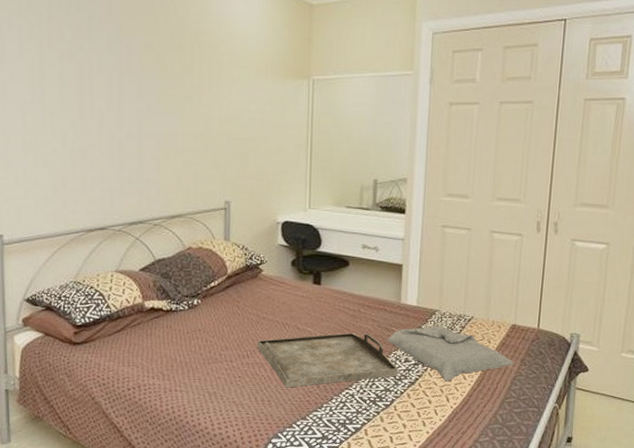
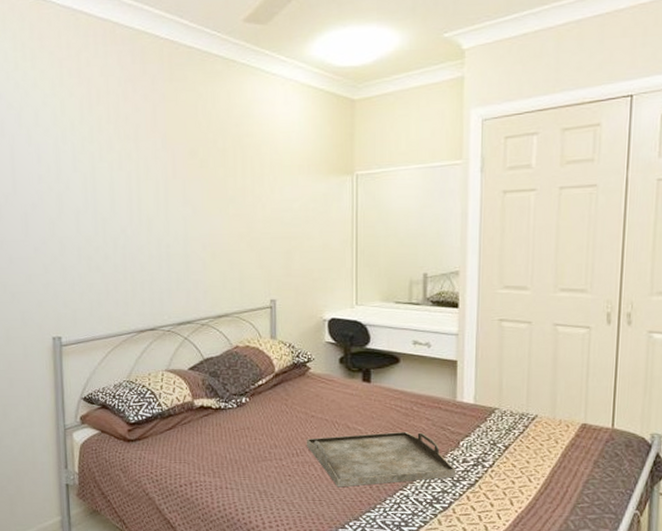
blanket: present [386,325,515,382] -> none [442,424,586,484]

